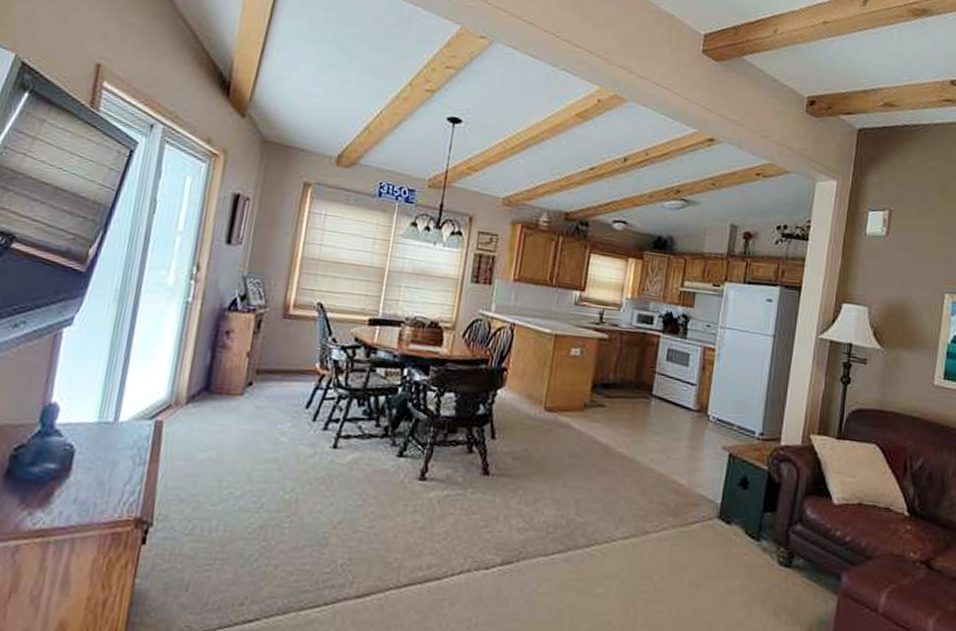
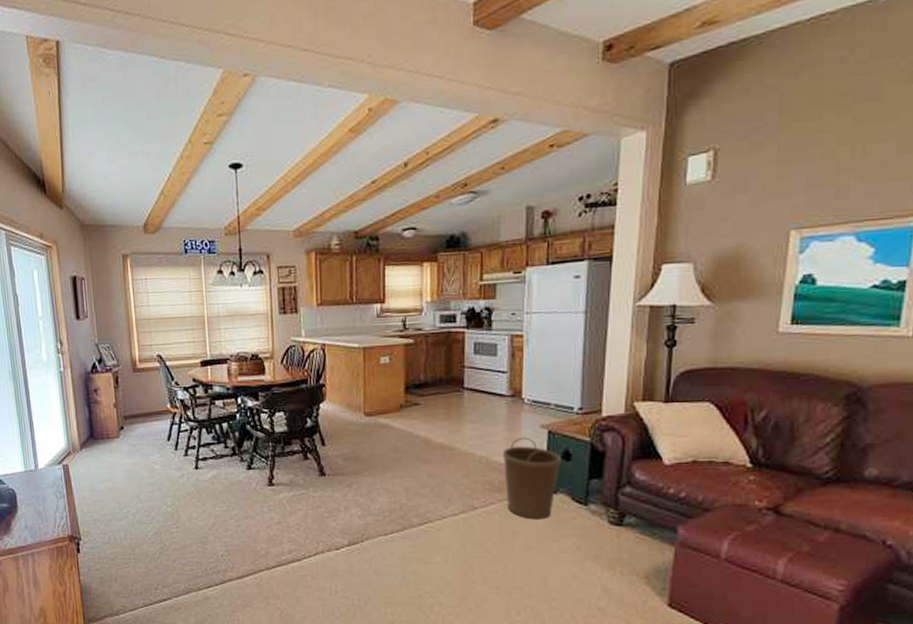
basket: none [680,457,740,553] -> present [503,437,562,520]

